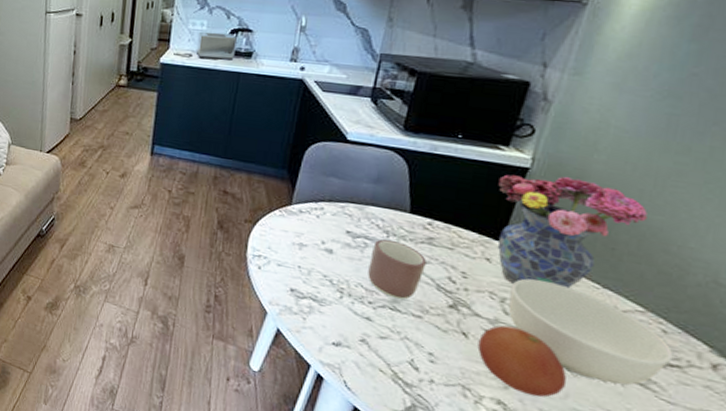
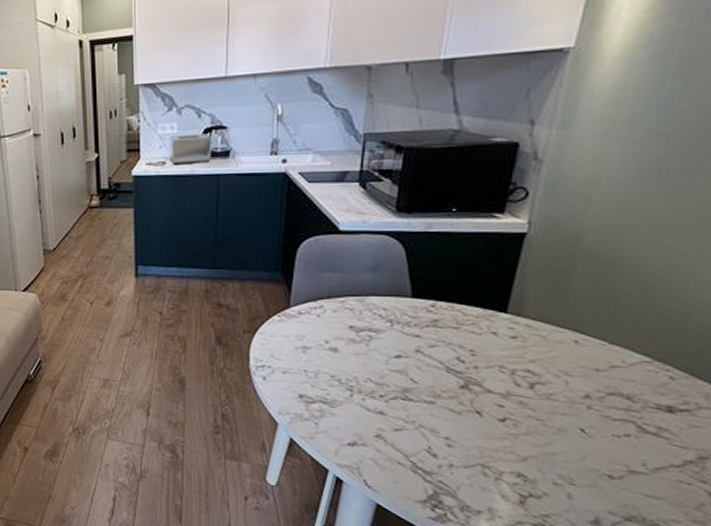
mug: present [368,239,426,300] -> none [376,328,433,387]
fruit: present [477,325,566,398] -> none [493,398,582,464]
flower arrangement: present [497,174,647,289] -> none [497,235,646,354]
bowl: present [508,278,674,385] -> none [519,346,682,438]

